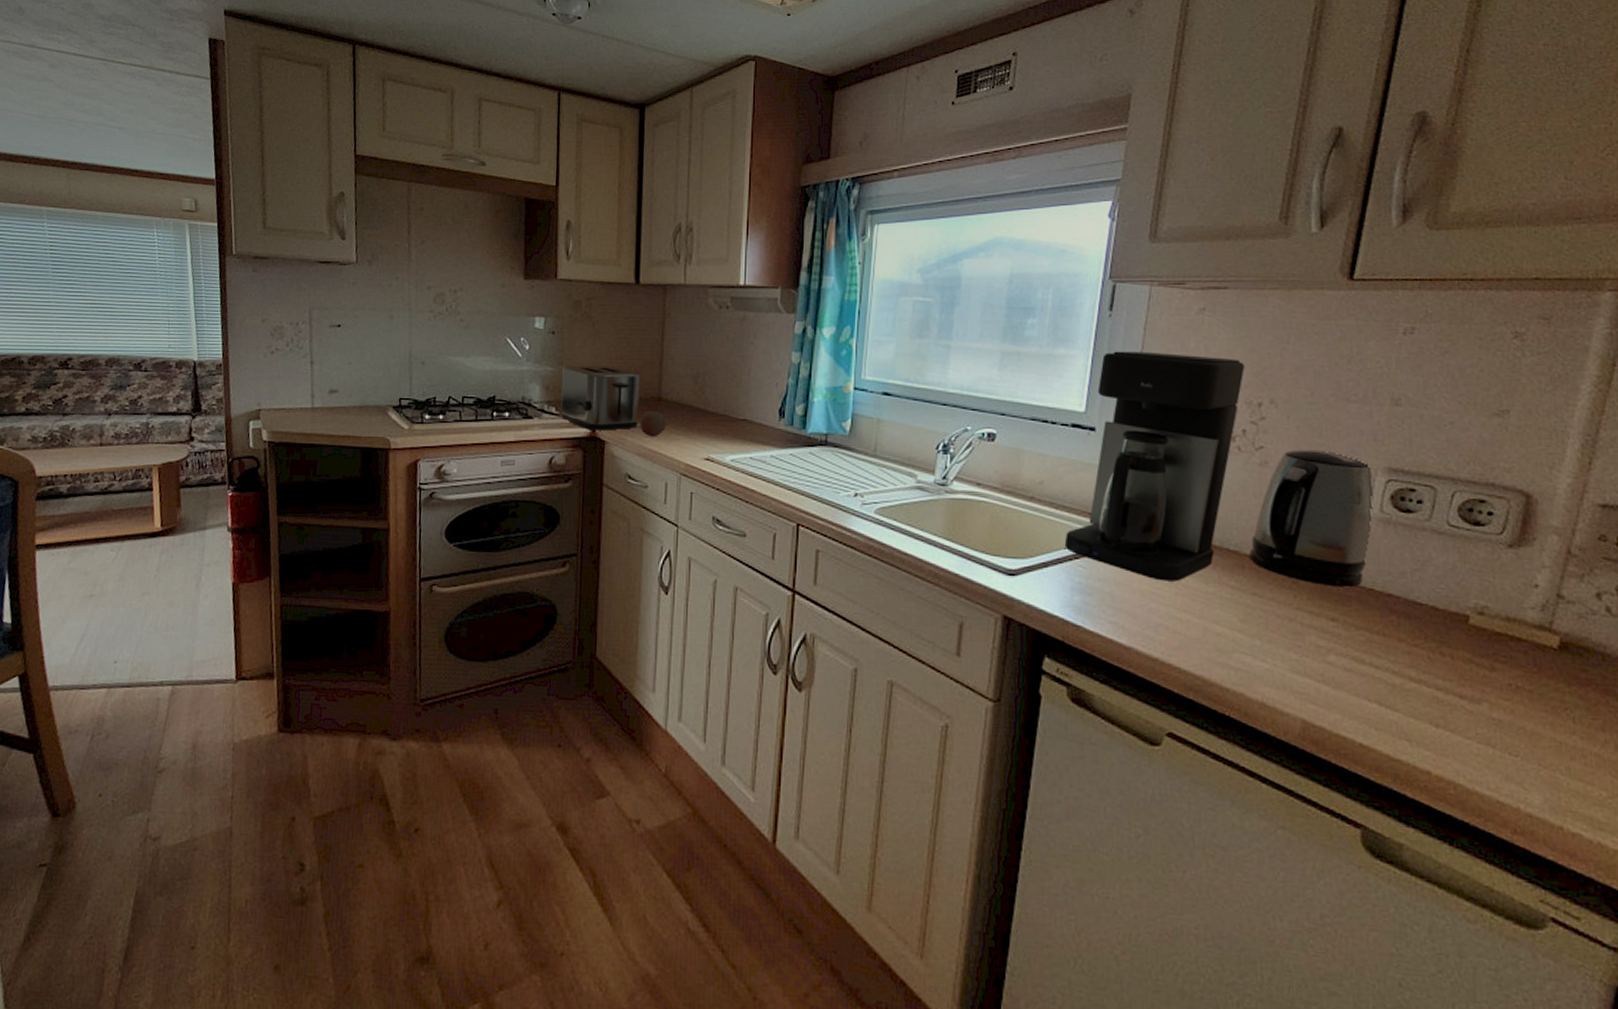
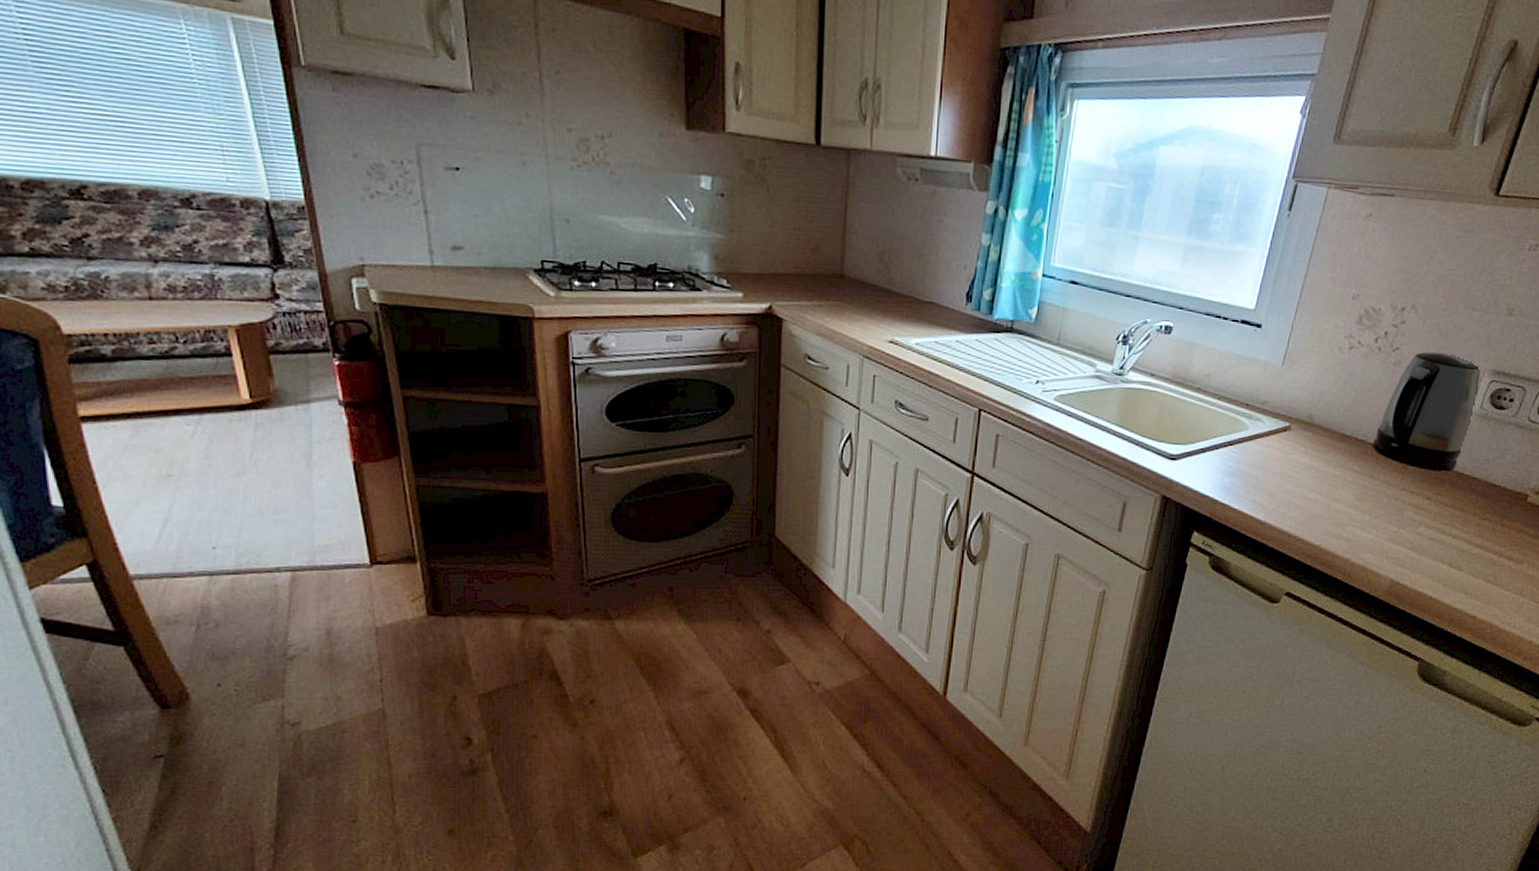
toaster: present [561,365,641,431] -> none [732,233,822,308]
fruit: present [639,411,667,437] -> none [820,289,849,317]
coffee maker: present [1064,351,1245,582] -> none [1222,251,1396,466]

